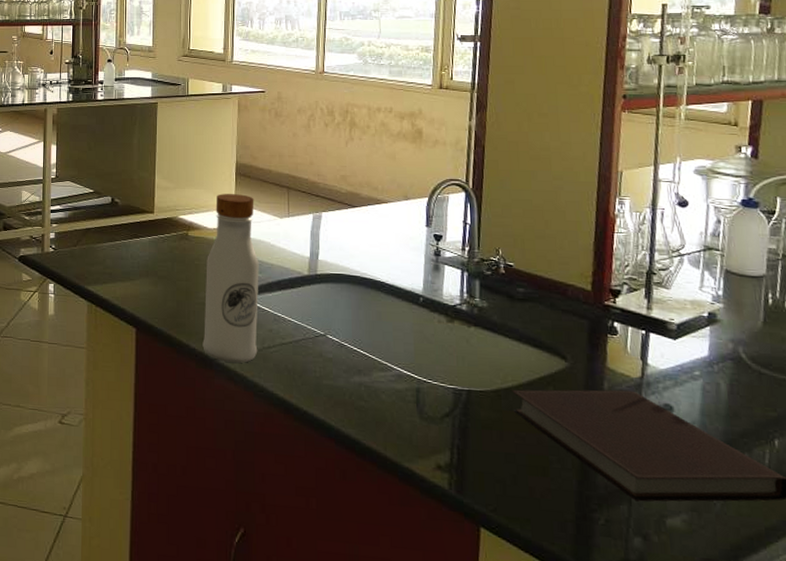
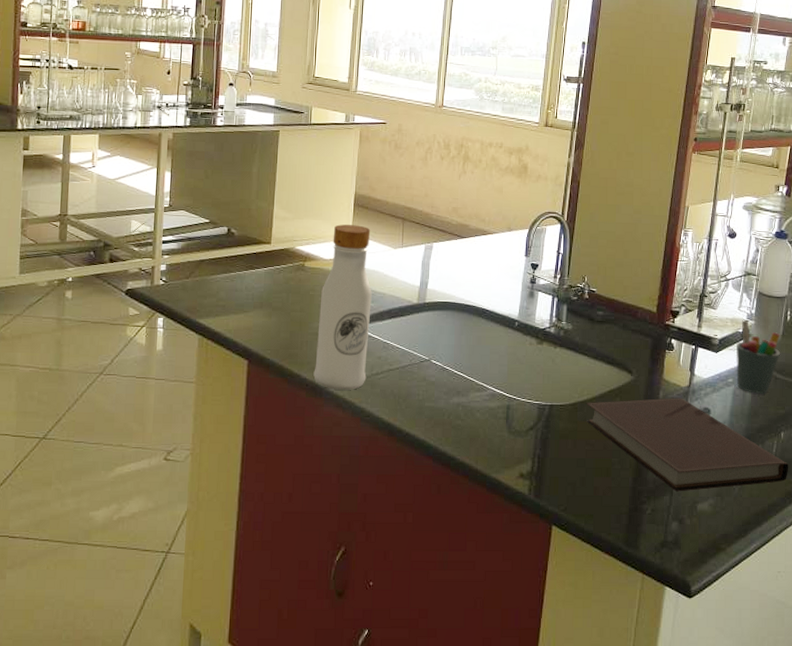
pen holder: none [701,301,763,392] -> present [735,319,780,394]

